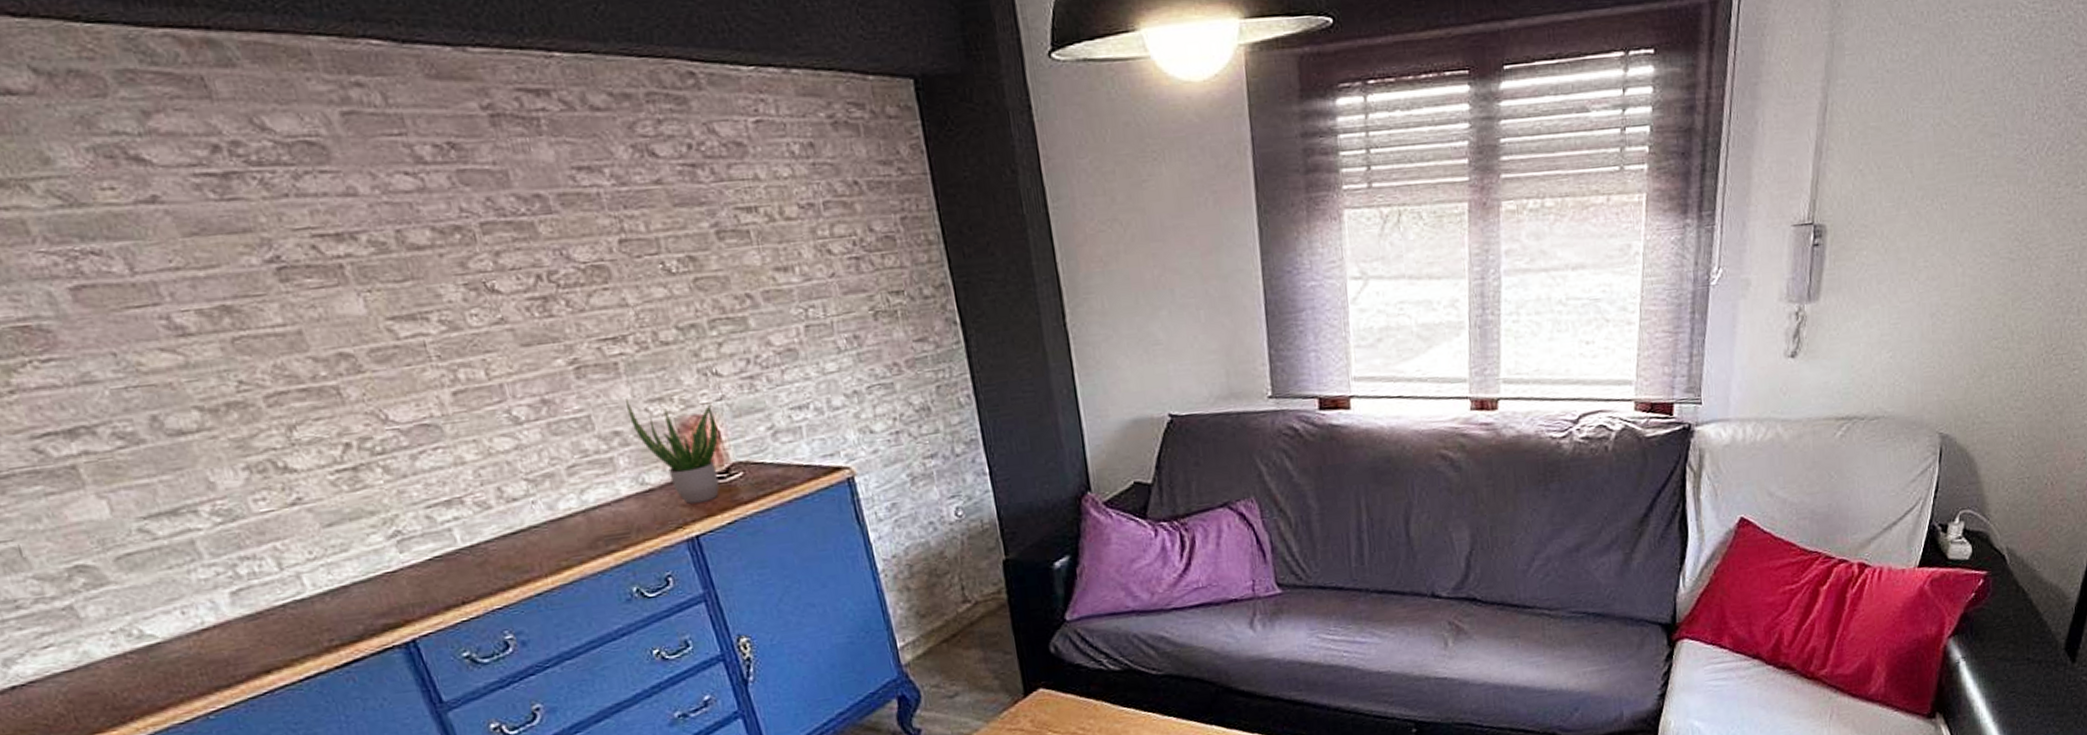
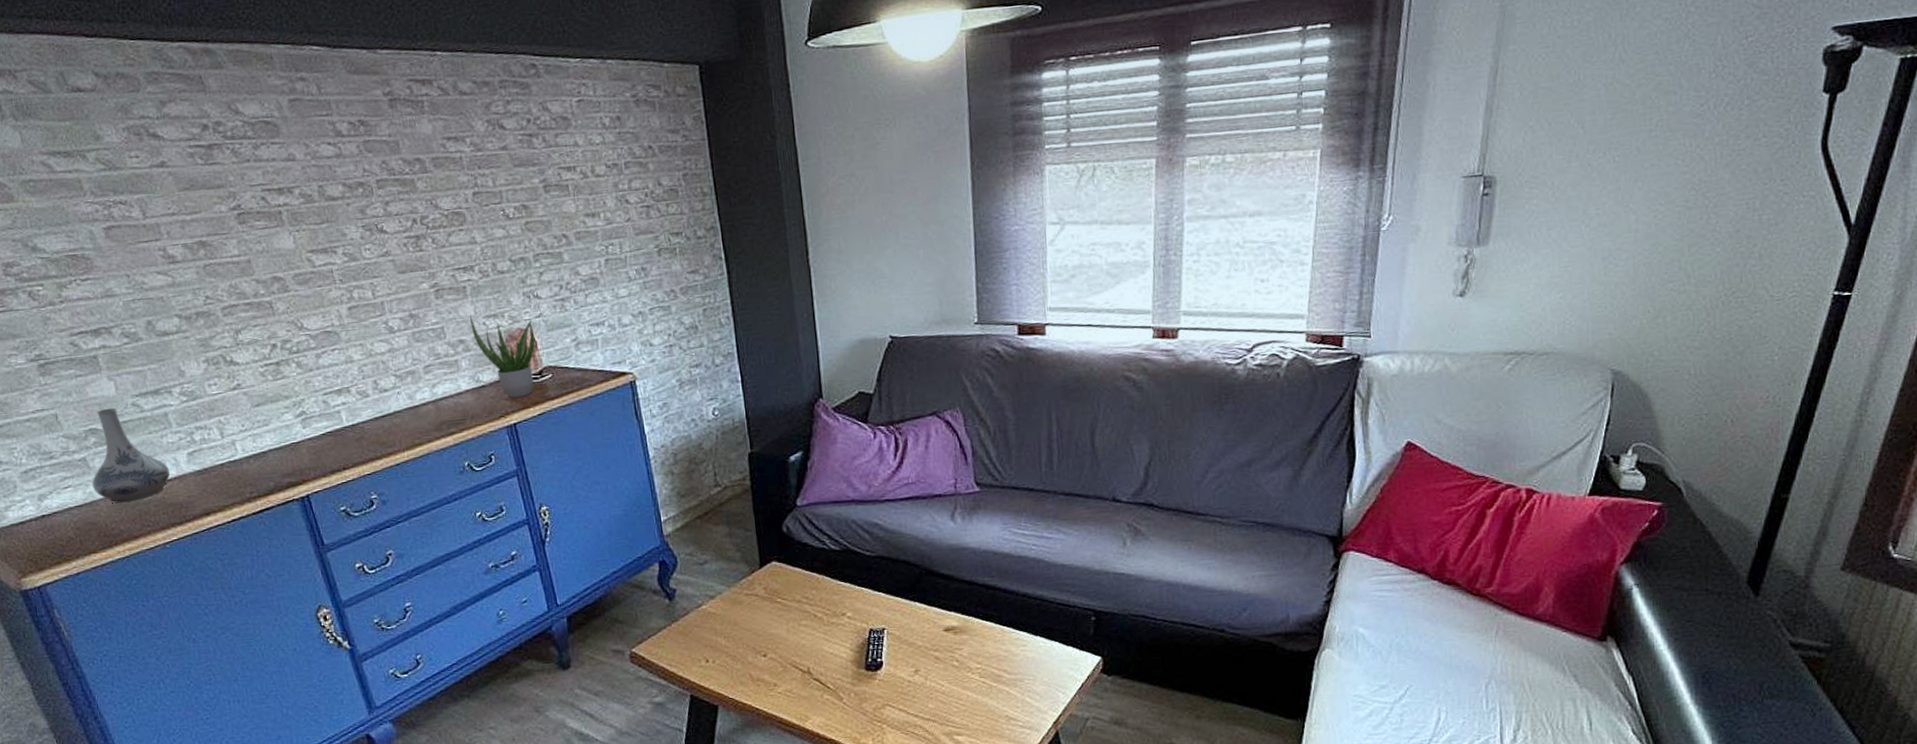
decorative vase: none [84,535,207,665] -> present [92,407,170,503]

